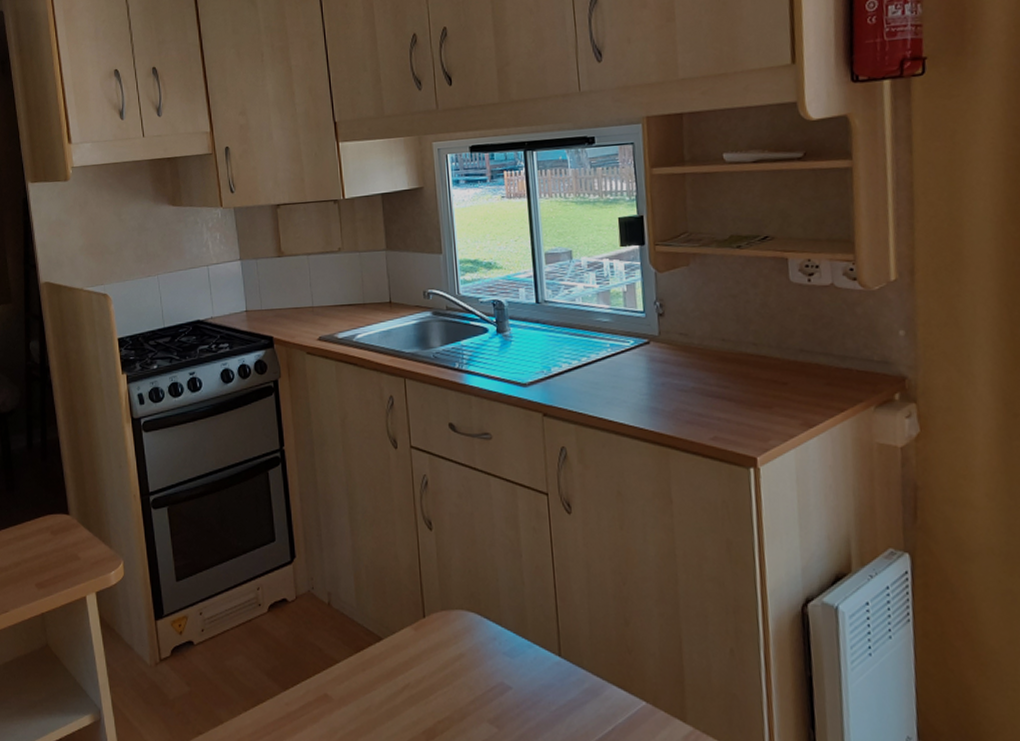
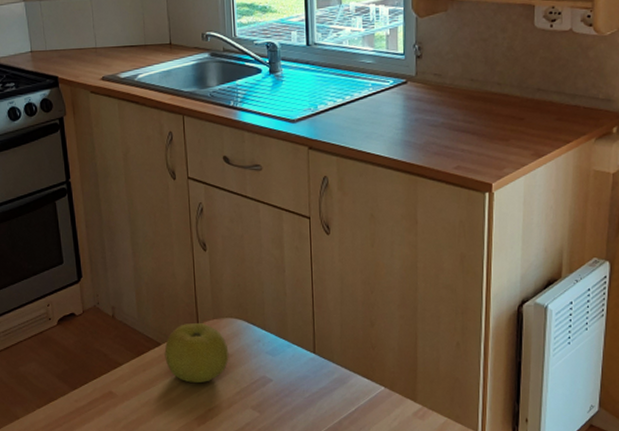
fruit: none [386,615,461,687] -> present [164,323,229,383]

